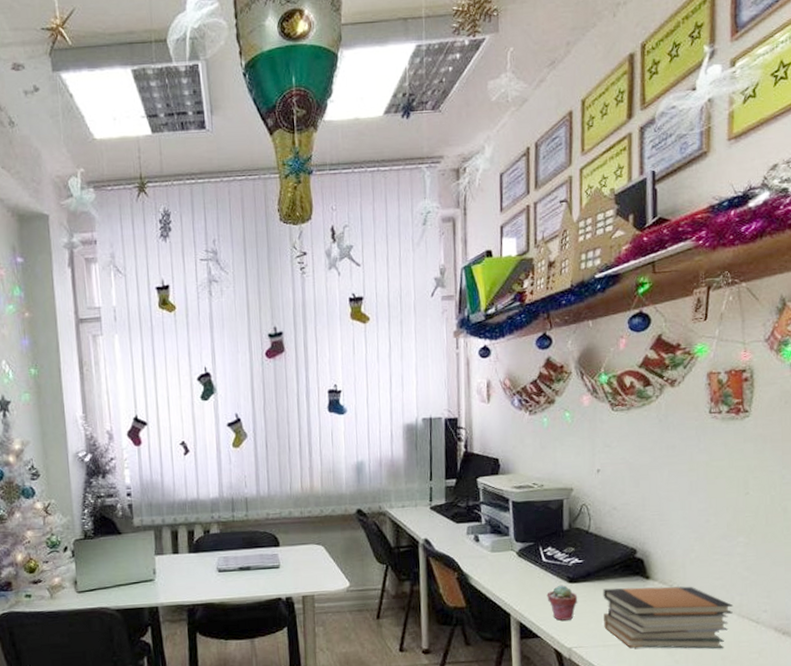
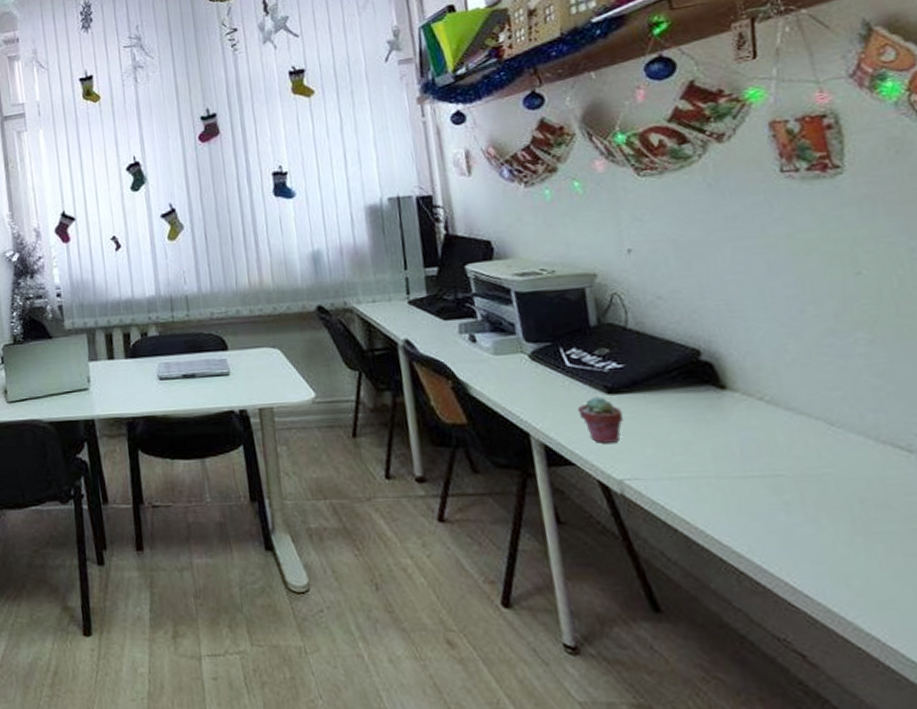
book stack: present [603,586,734,649] -> none [658,399,866,488]

